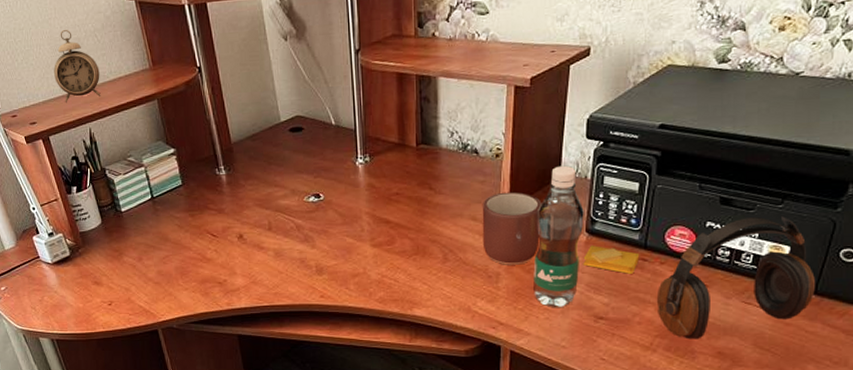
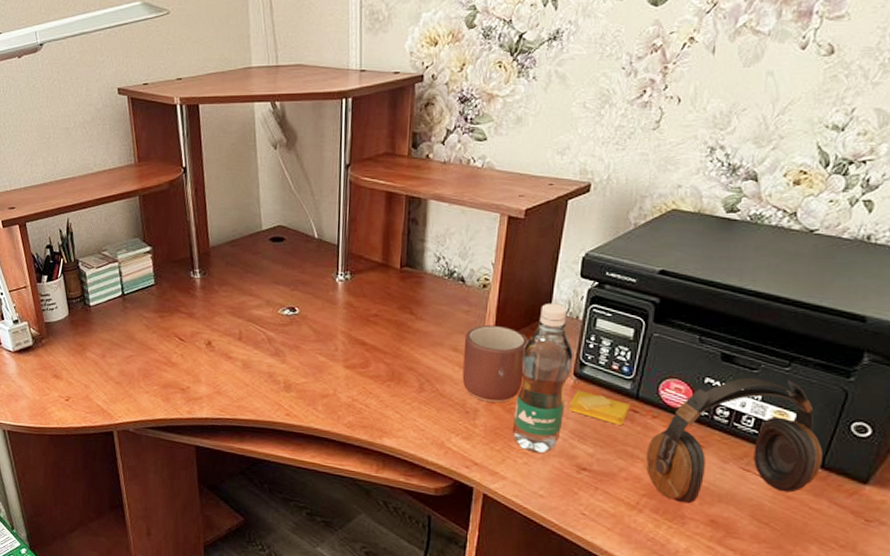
alarm clock: present [54,29,100,102] -> none [38,118,84,190]

